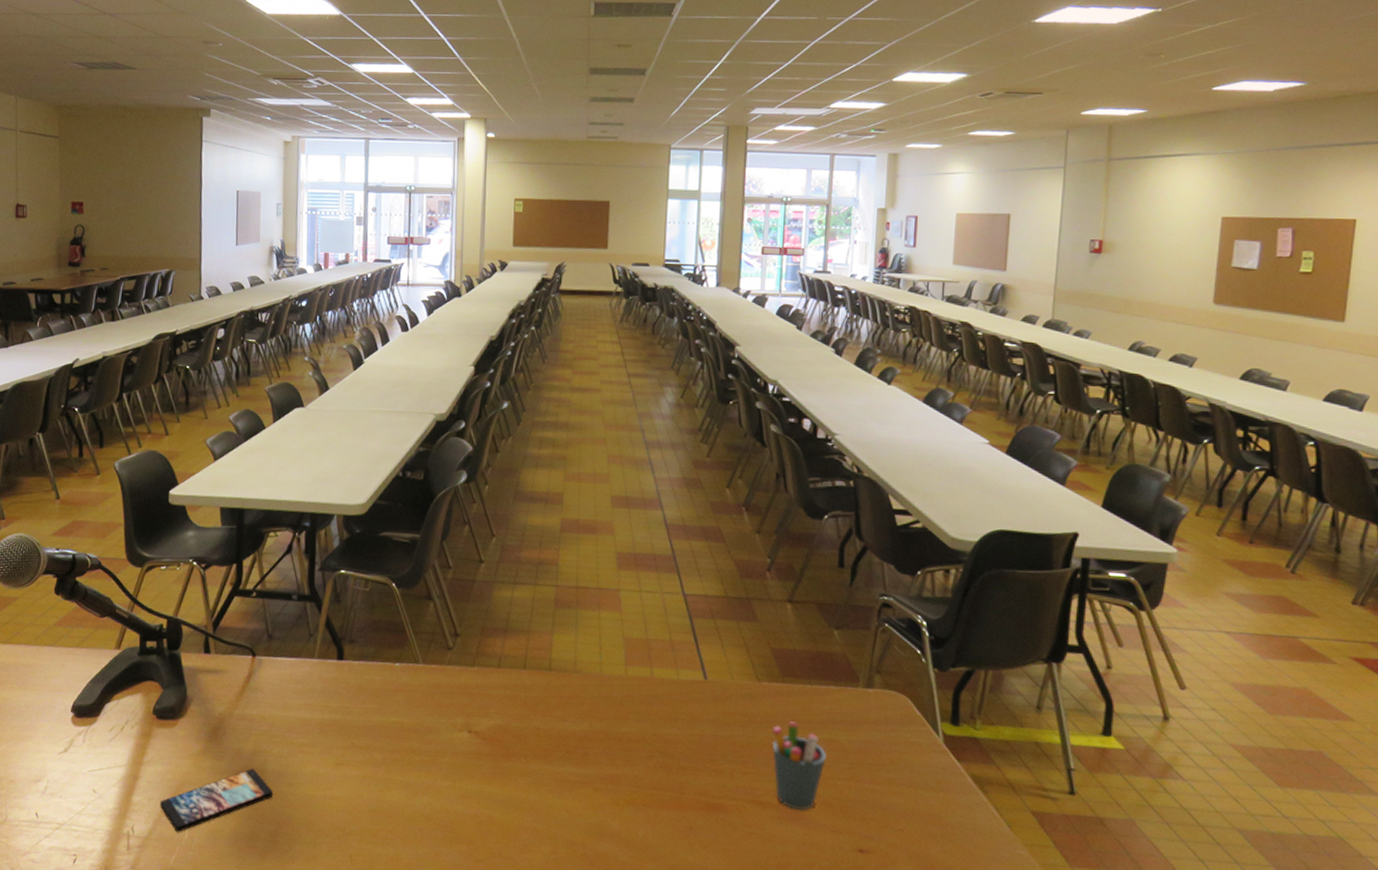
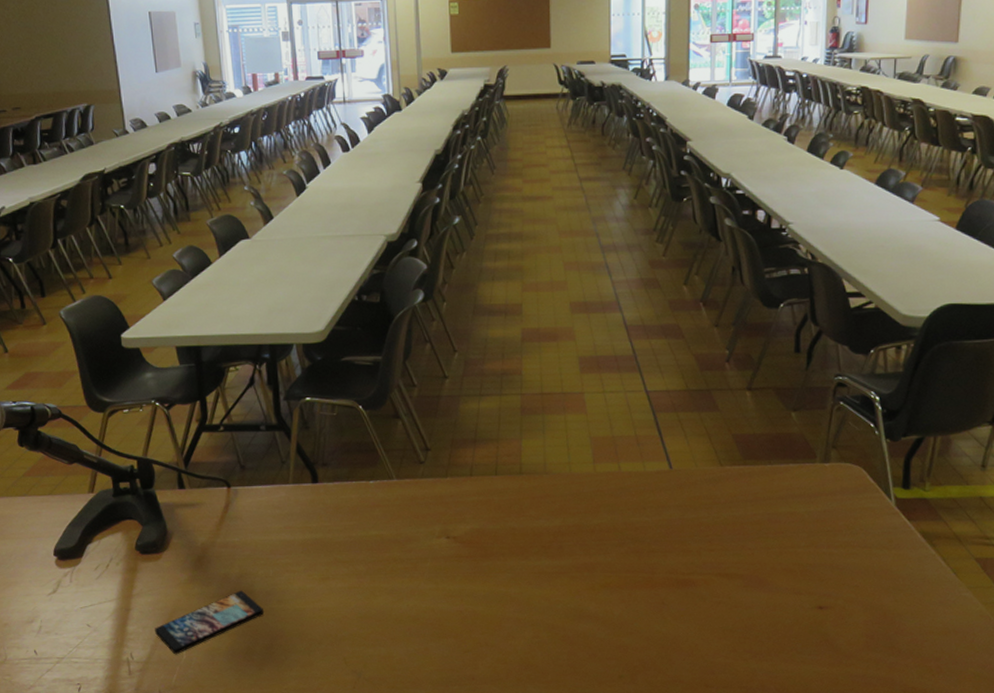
pen holder: present [772,721,826,811] -> none [735,500,787,578]

